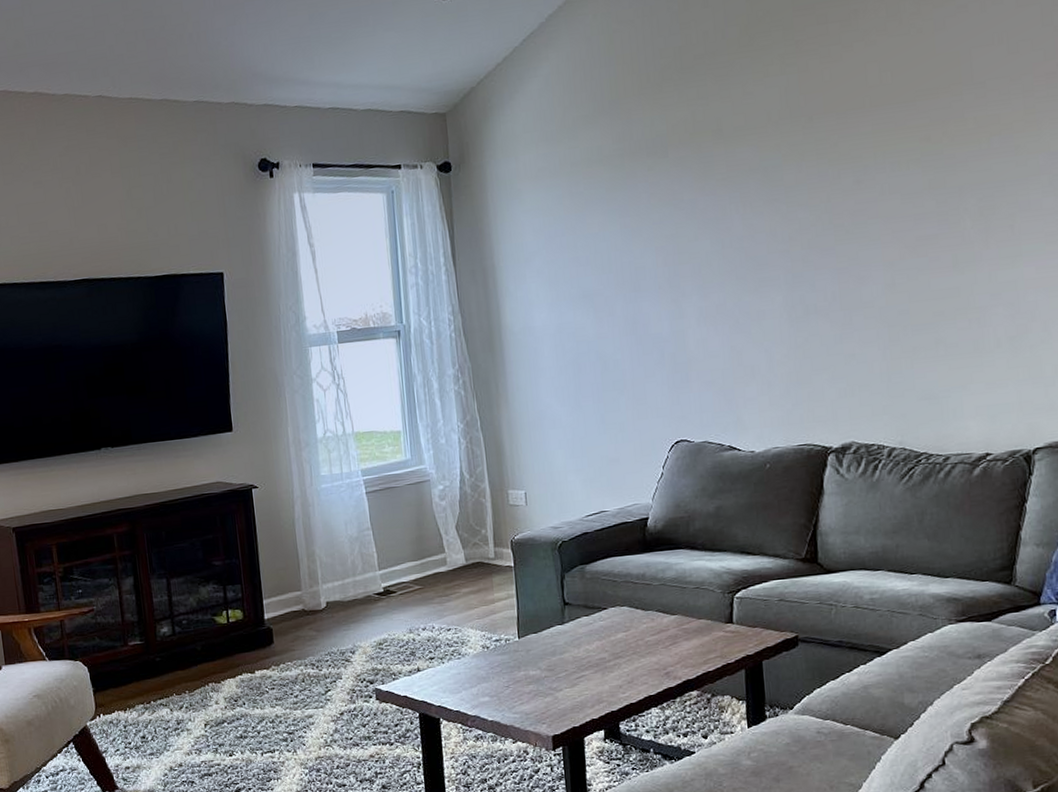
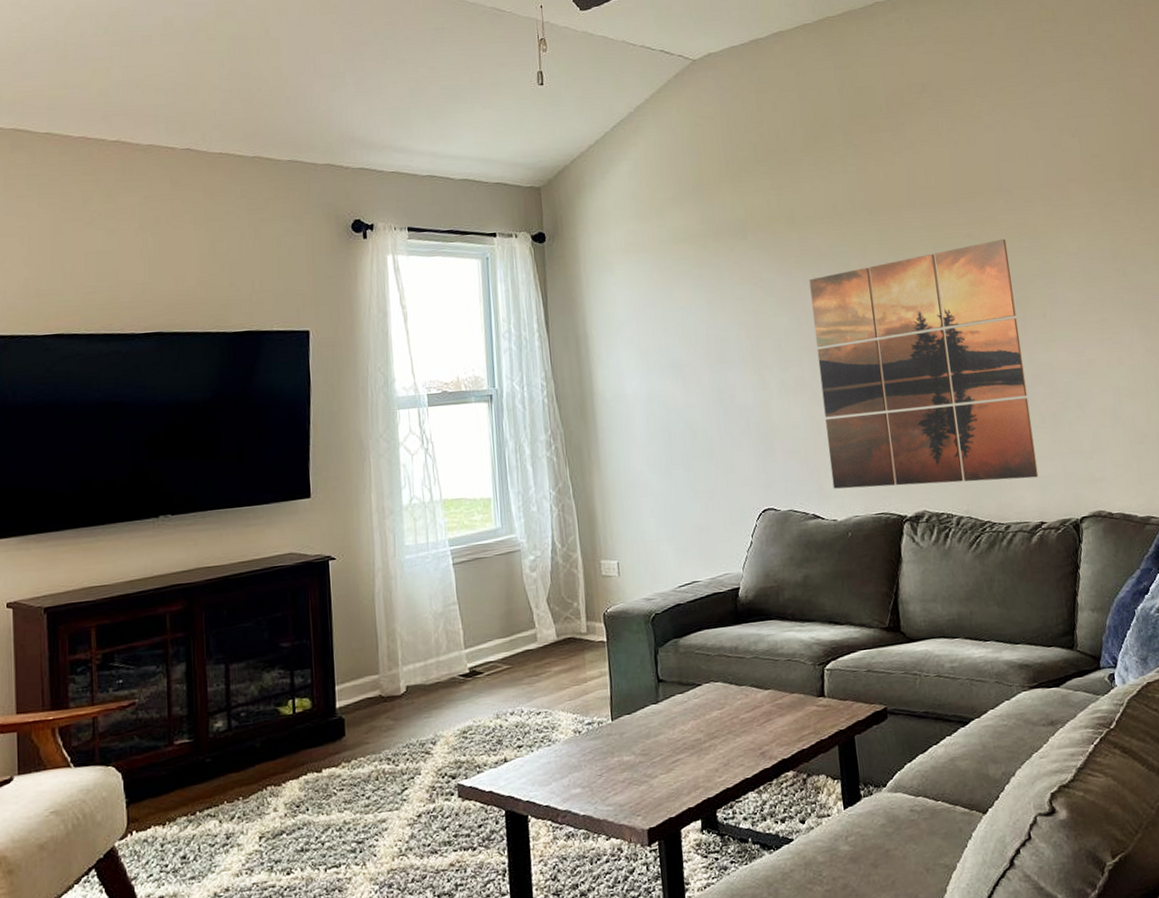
wall art: none [736,140,988,420] -> present [809,238,1039,489]

